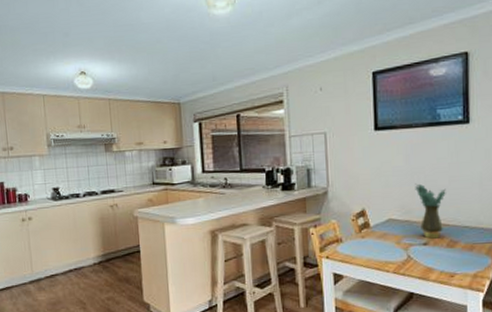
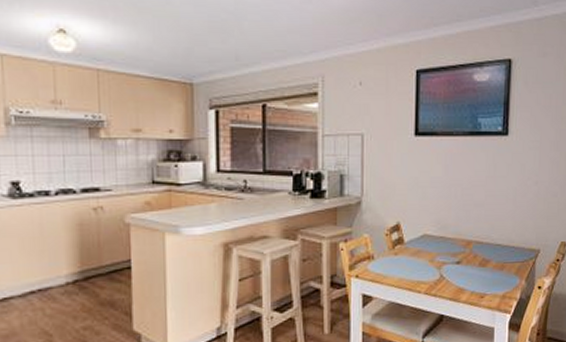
vase: present [415,183,446,239] -> none [452,197,482,257]

